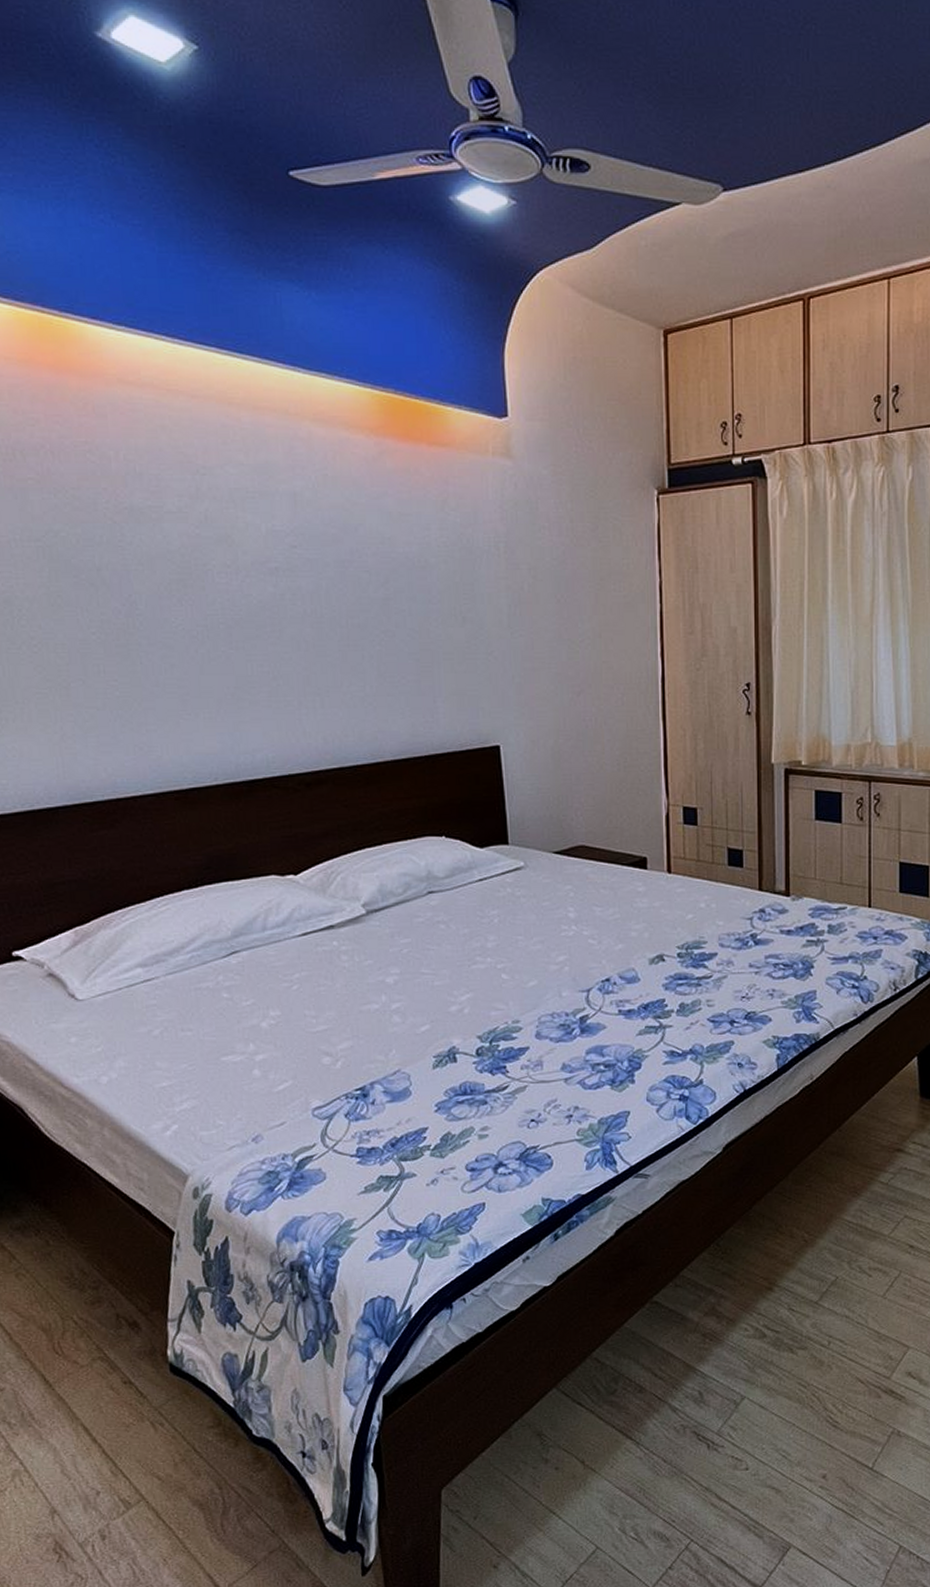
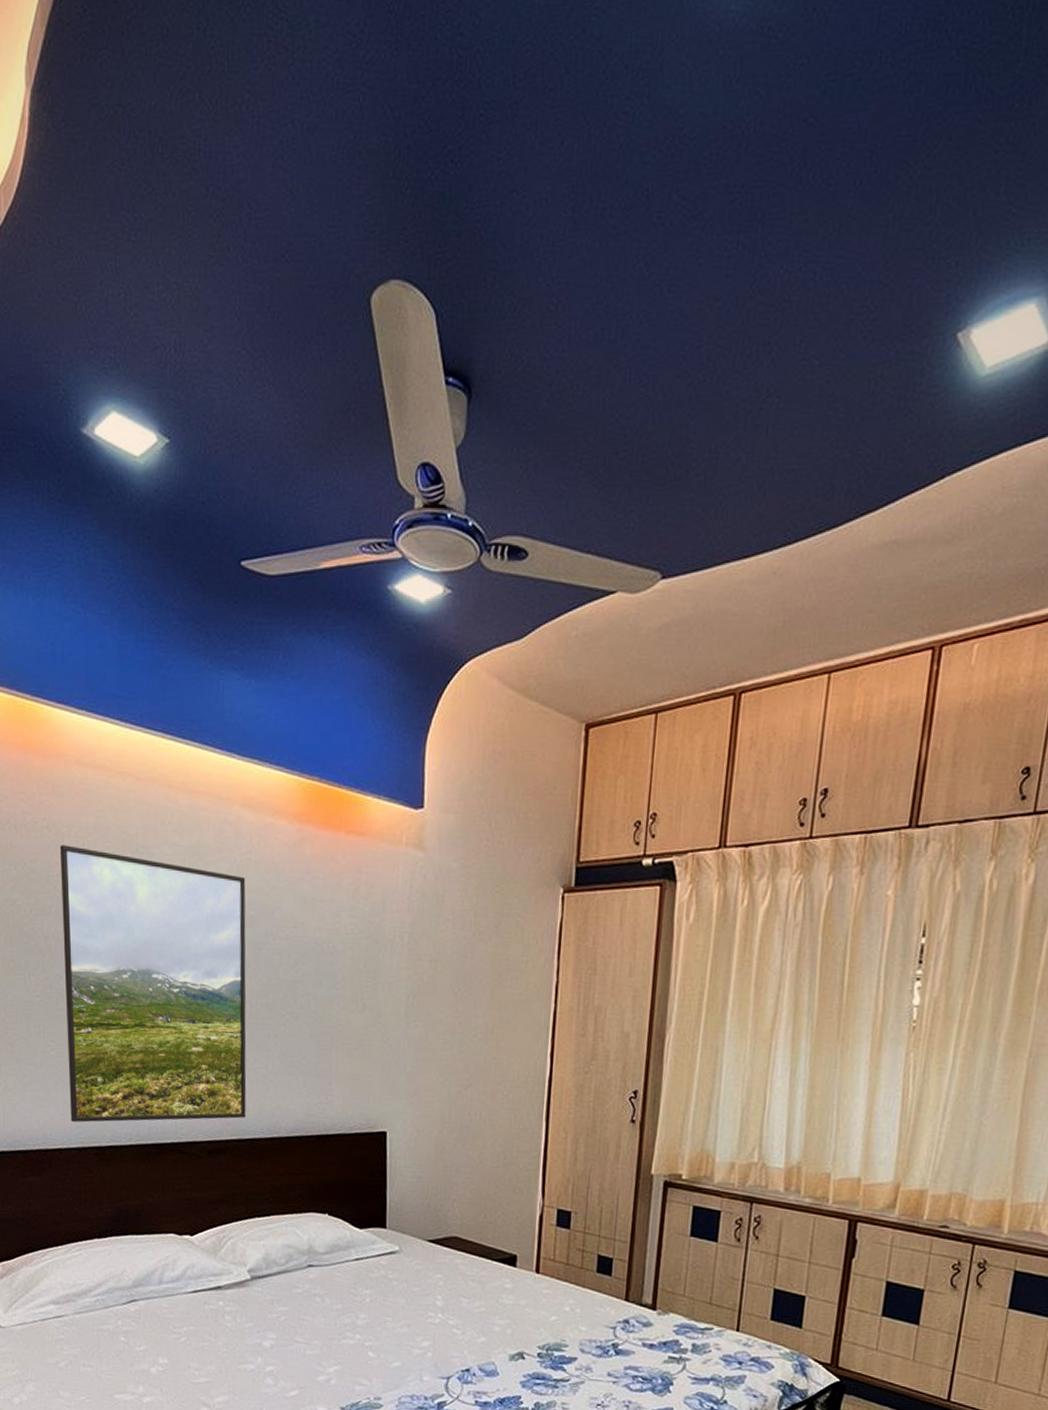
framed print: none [106,469,345,766] -> present [59,845,247,1123]

